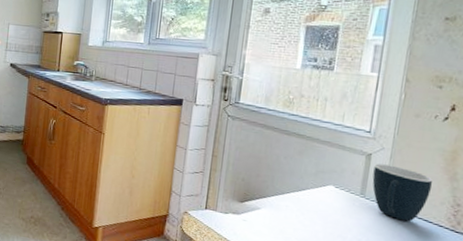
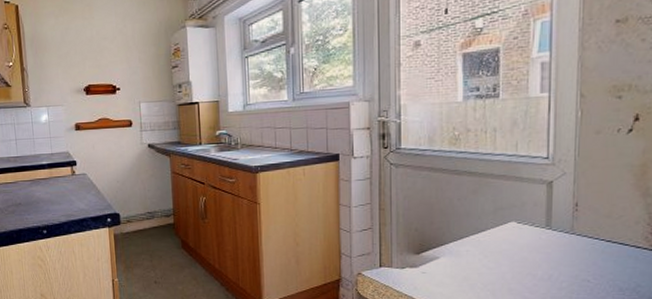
mug: present [372,163,432,222] -> none [557,190,623,248]

